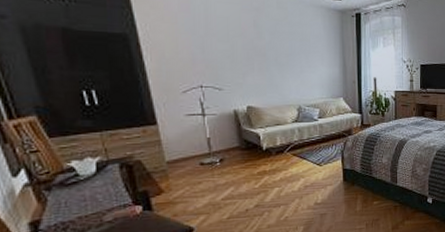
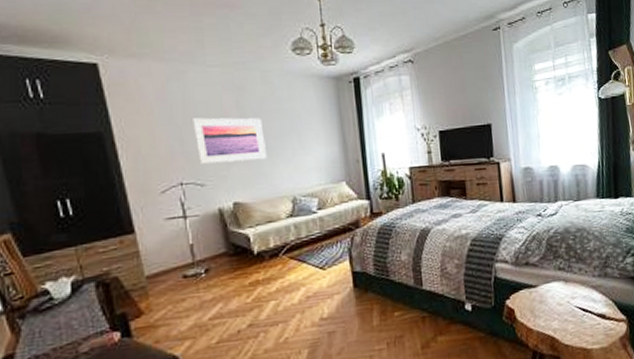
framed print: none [214,31,278,73] -> present [193,117,266,164]

